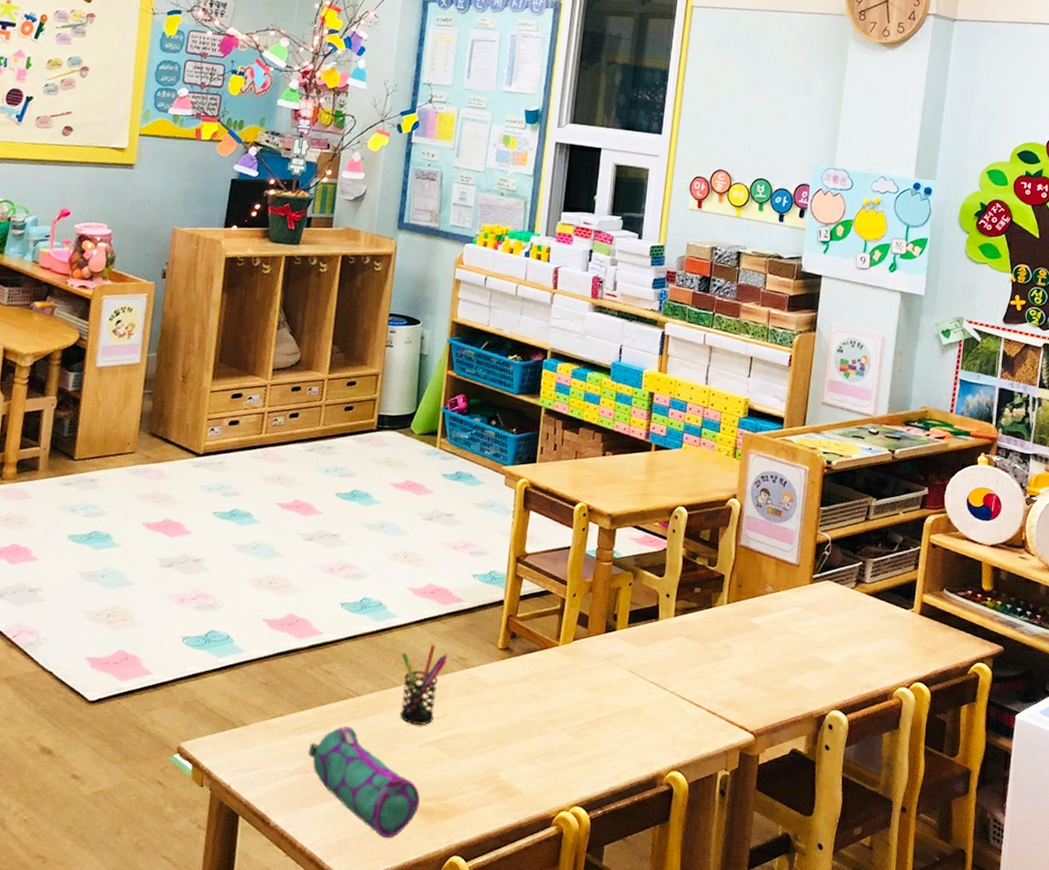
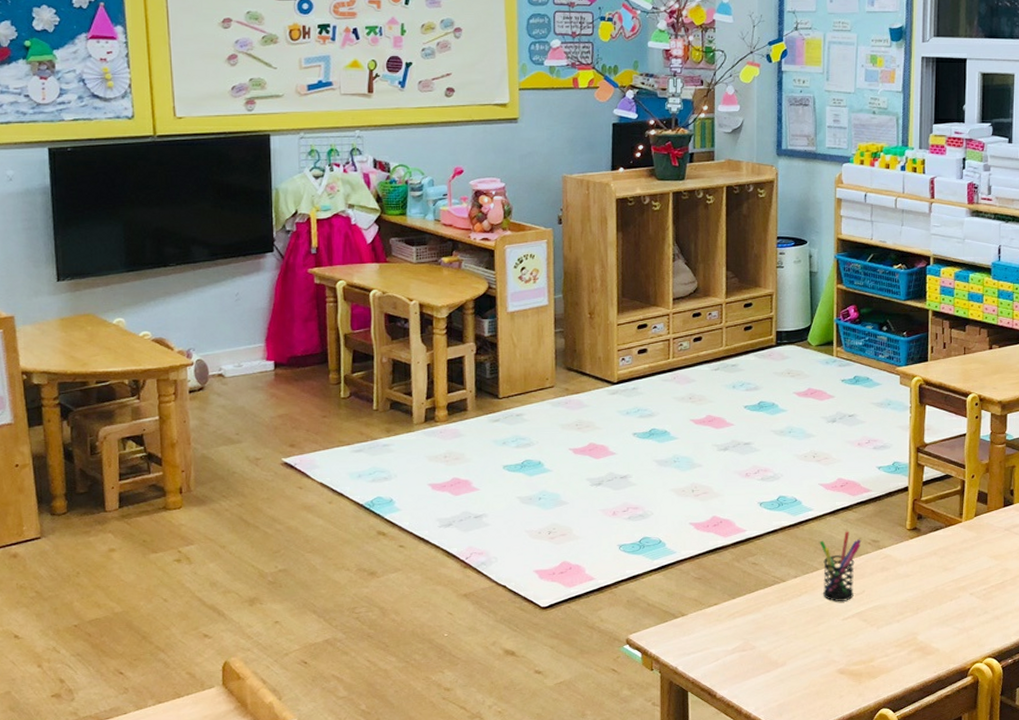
pencil case: present [307,725,420,839] -> none [743,608,848,700]

